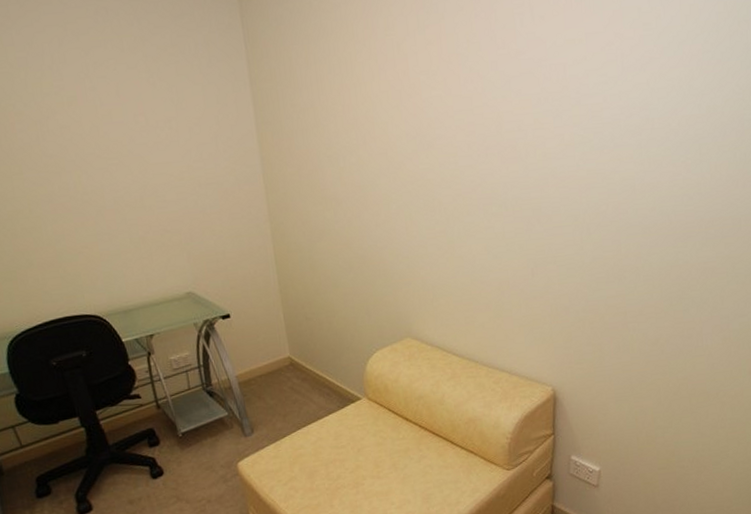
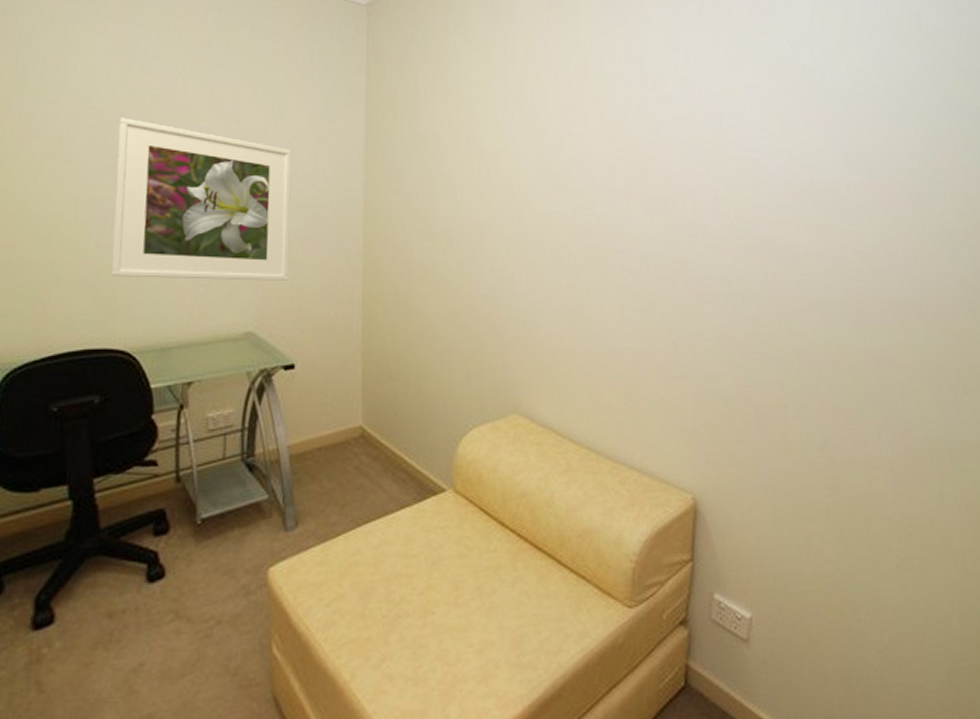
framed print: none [45,120,213,258] -> present [111,117,292,281]

